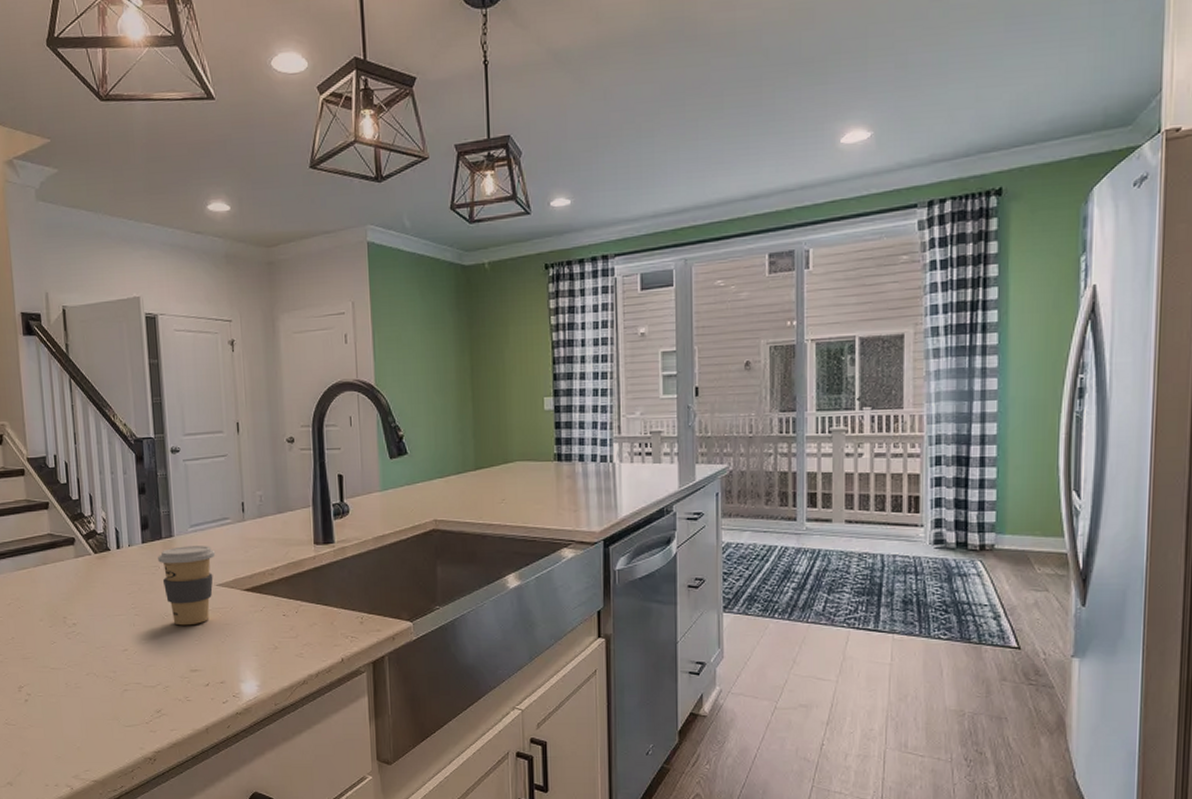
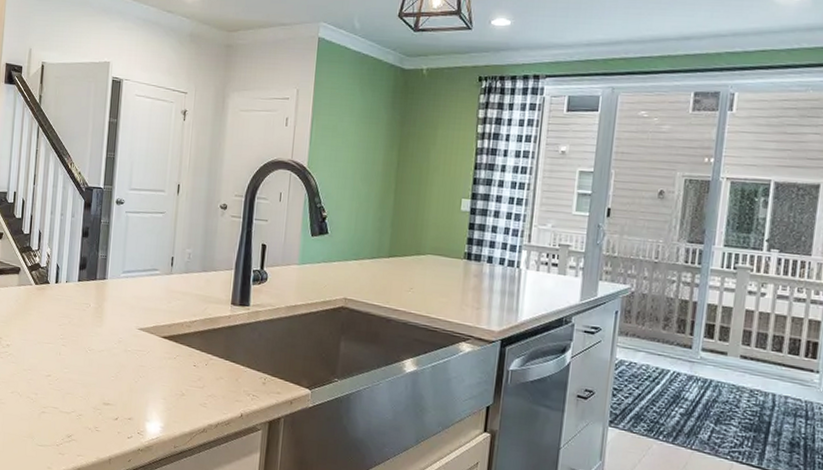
coffee cup: present [158,546,216,626] -> none [90,289,142,362]

